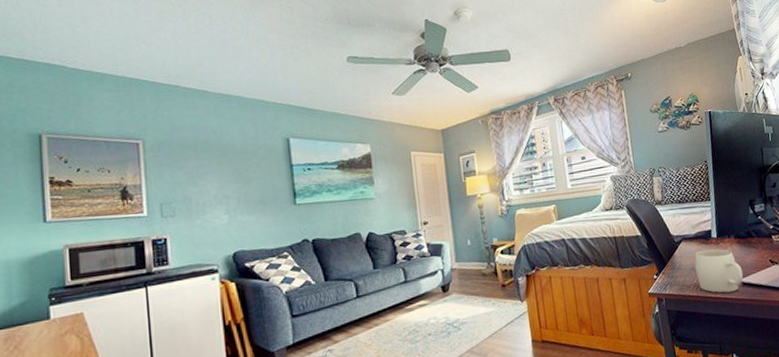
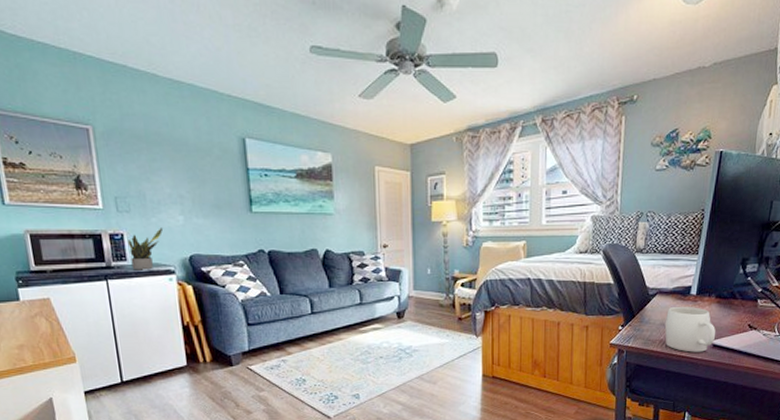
potted plant: none [170,228,208,274] -> present [127,228,164,270]

